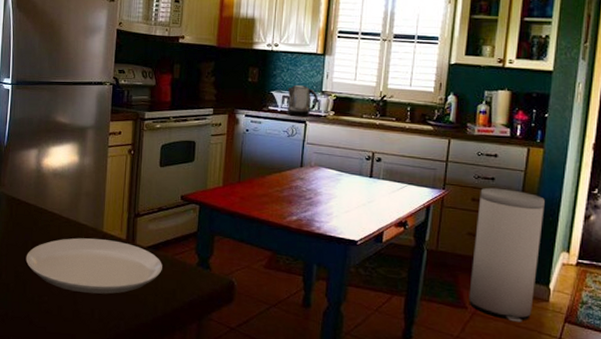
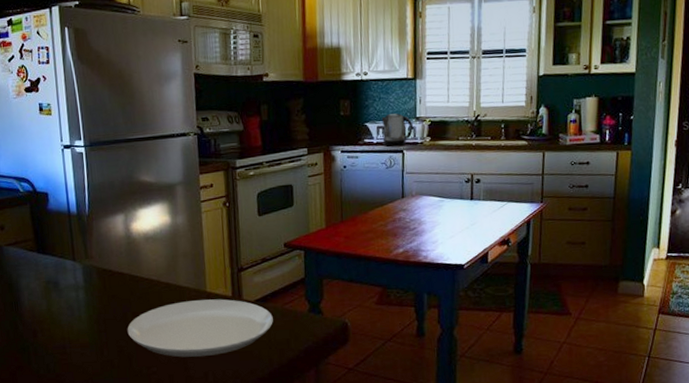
pedal bin: present [469,187,545,324] -> none [572,194,635,321]

